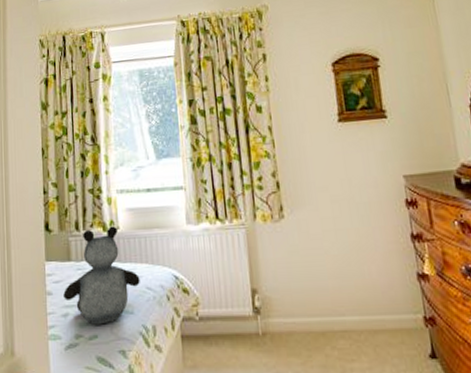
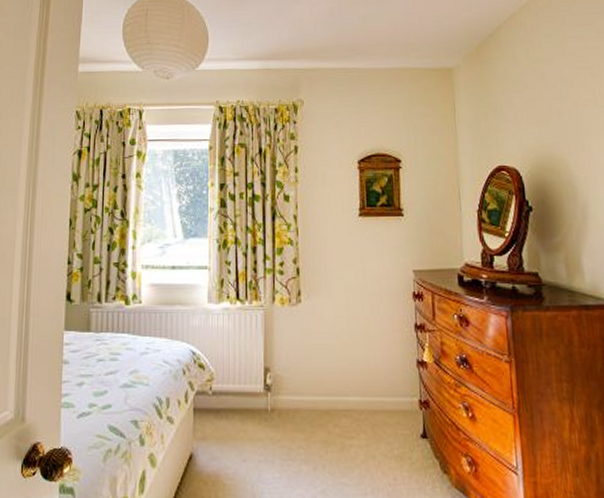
teddy bear: present [63,226,140,325] -> none [80,300,158,395]

